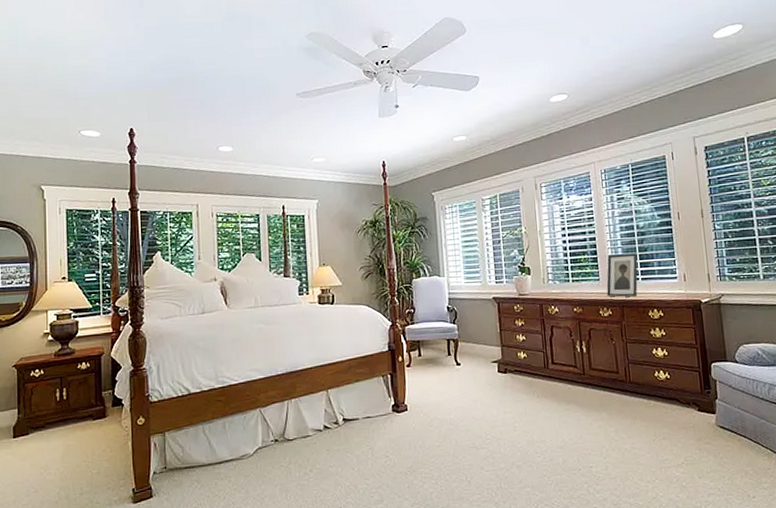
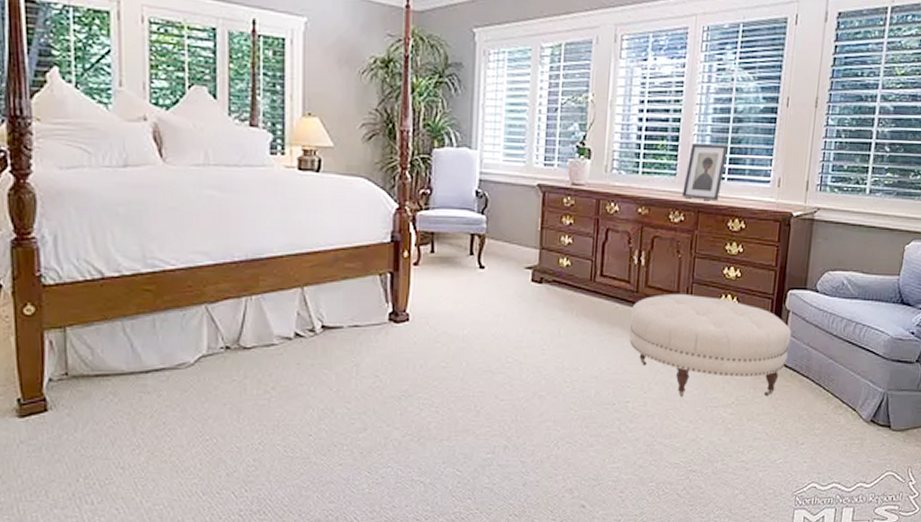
ottoman: none [580,372,723,460] -> present [628,293,792,397]

